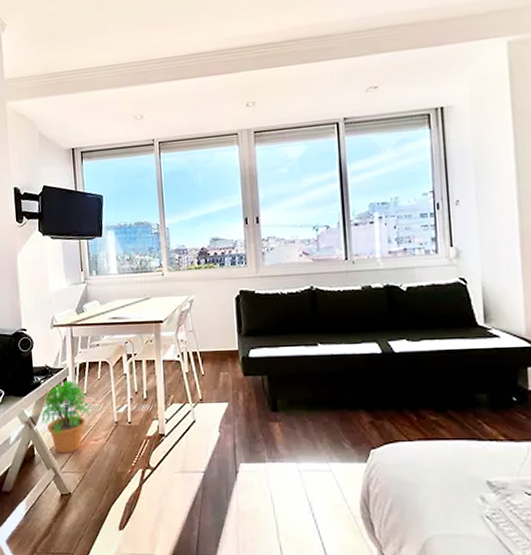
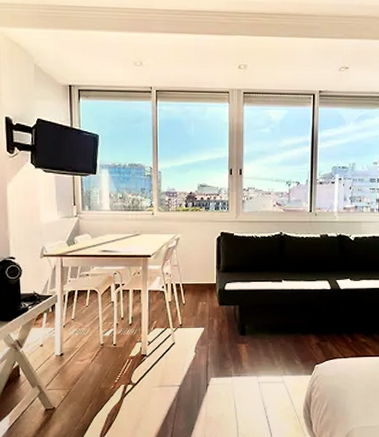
potted plant: present [41,380,91,453] -> none [27,306,77,373]

